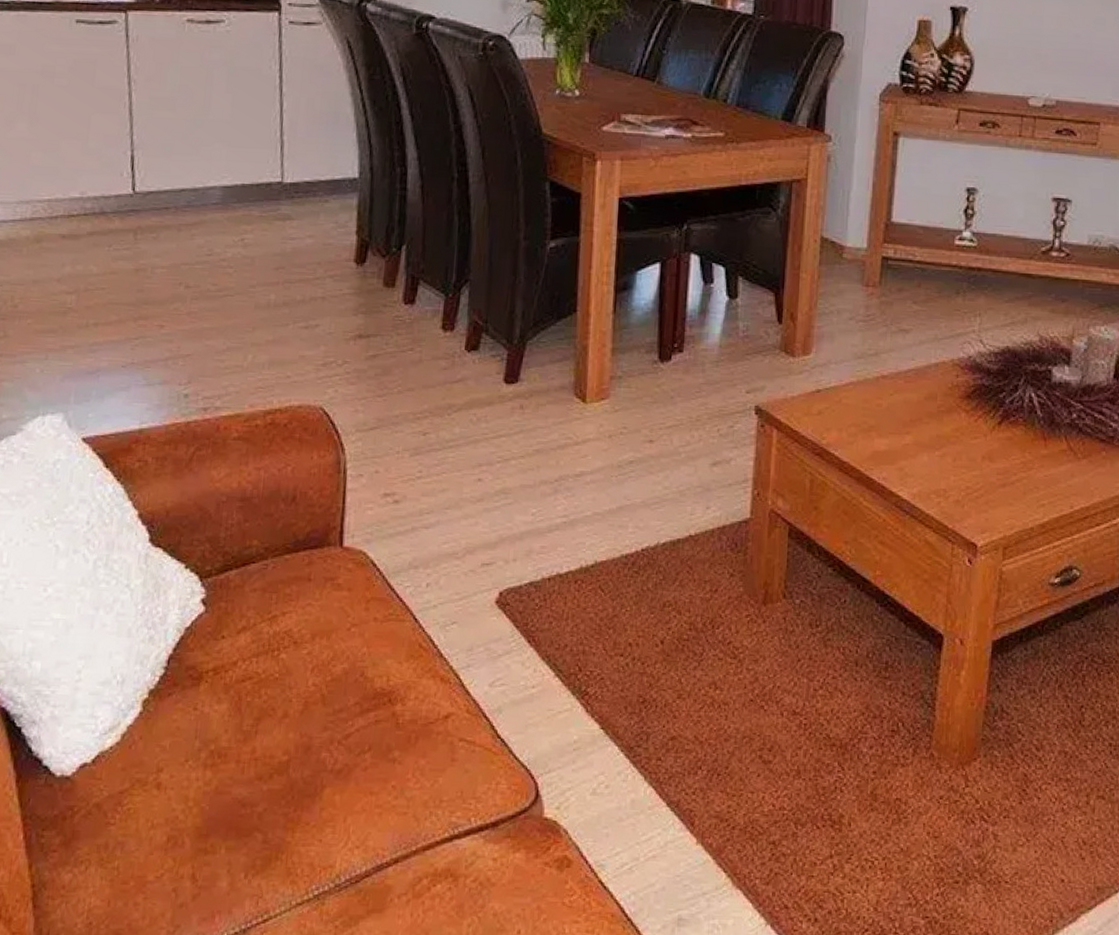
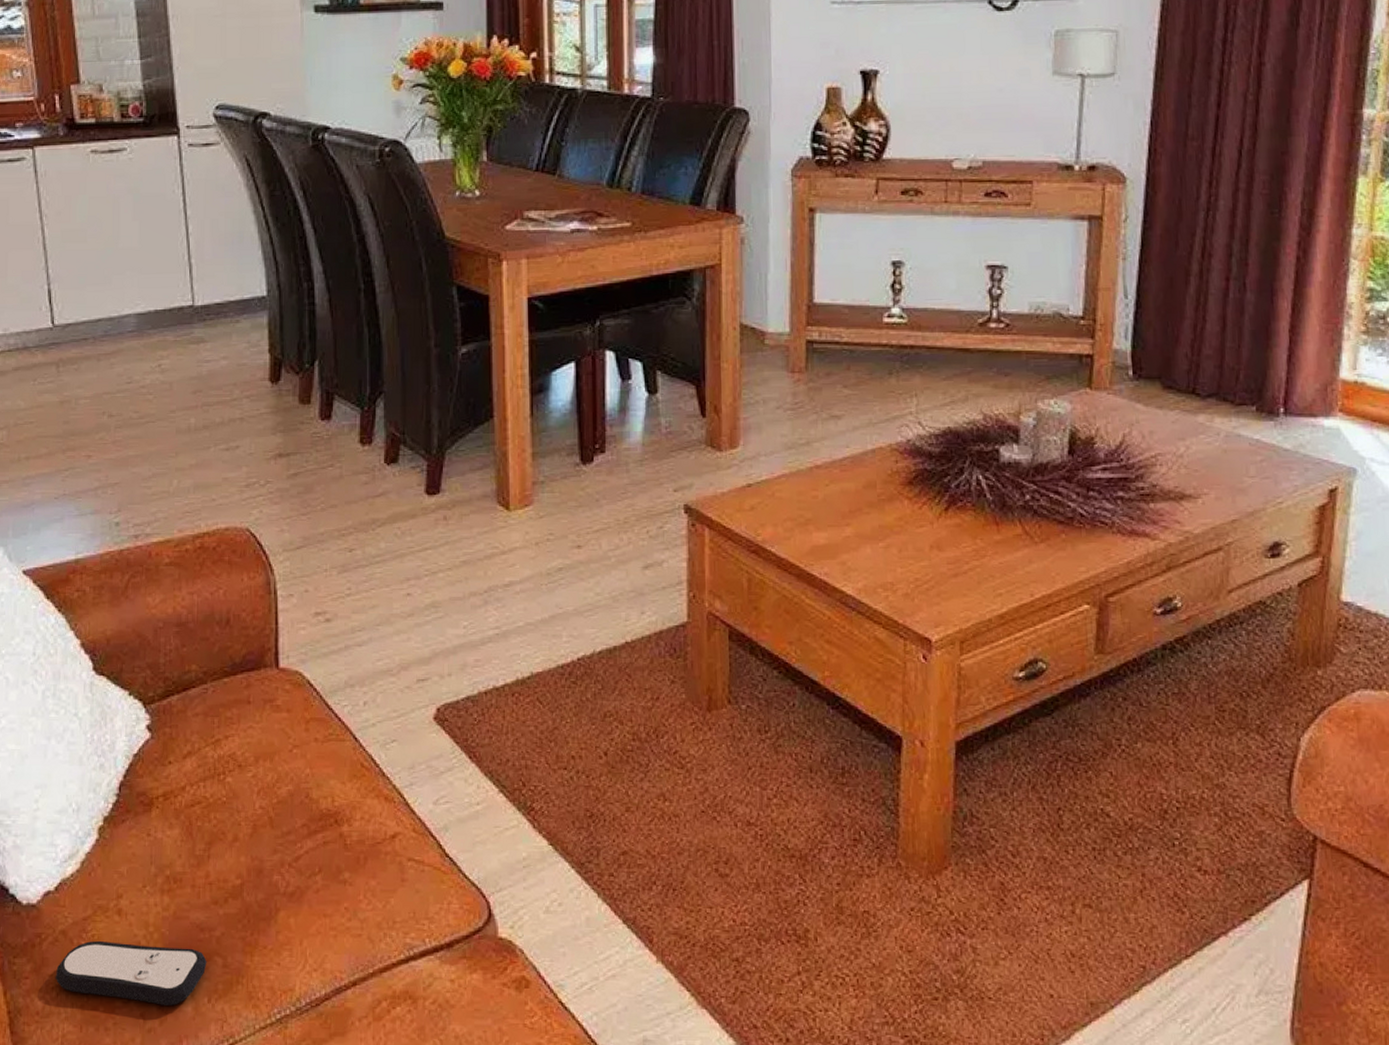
remote control: none [85,814,247,881] -> present [55,940,207,1006]

